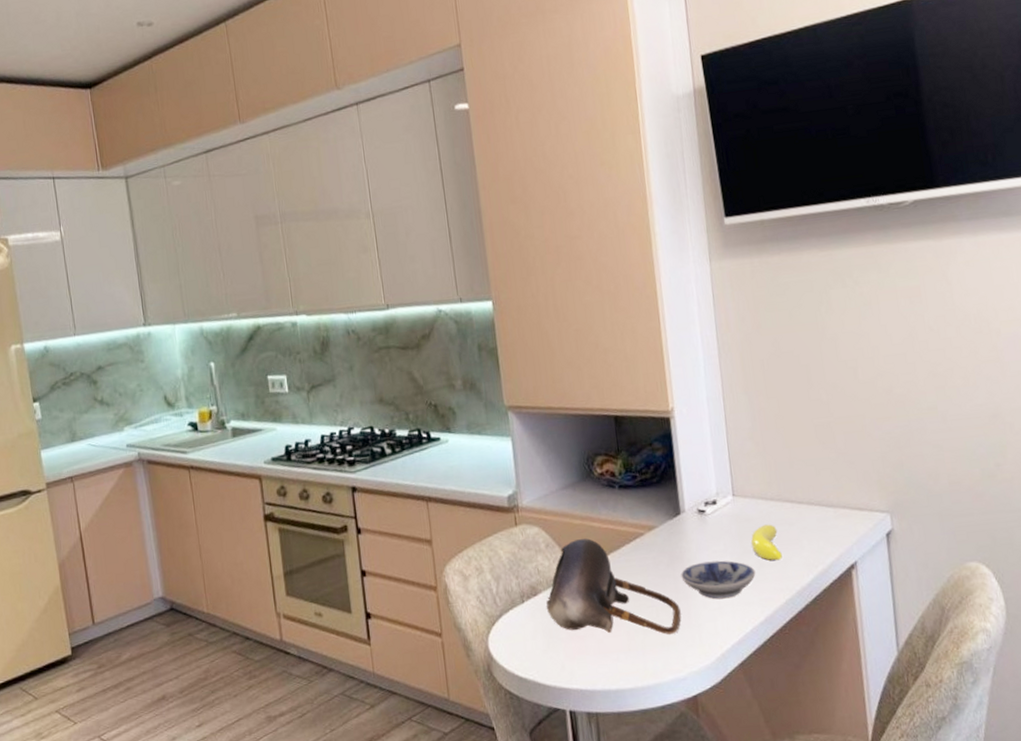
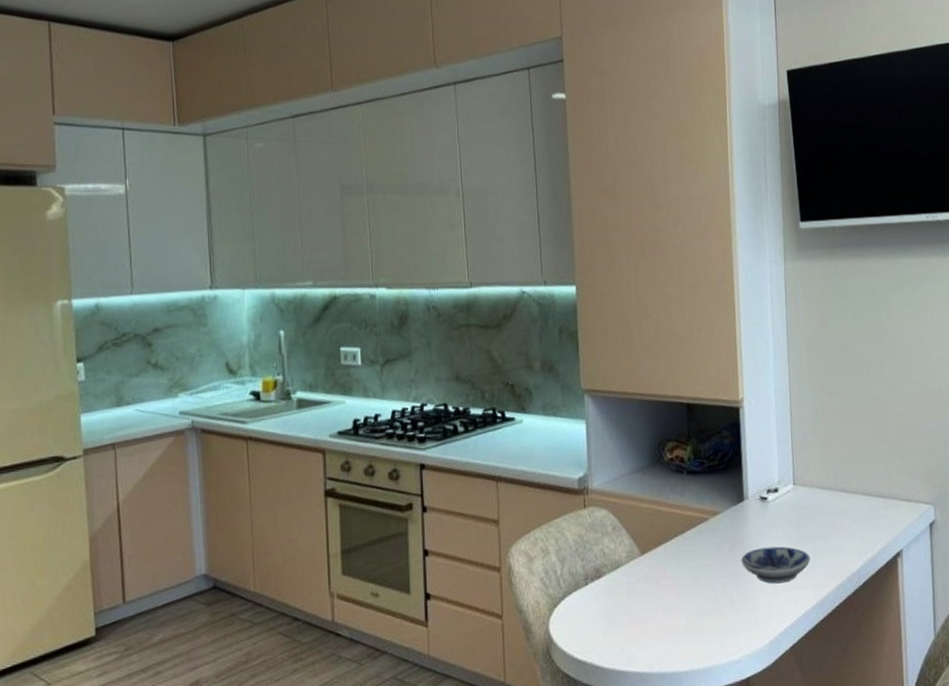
teapot: present [546,538,681,635] -> none [609,522,739,618]
banana: present [751,524,782,561] -> none [808,512,836,548]

